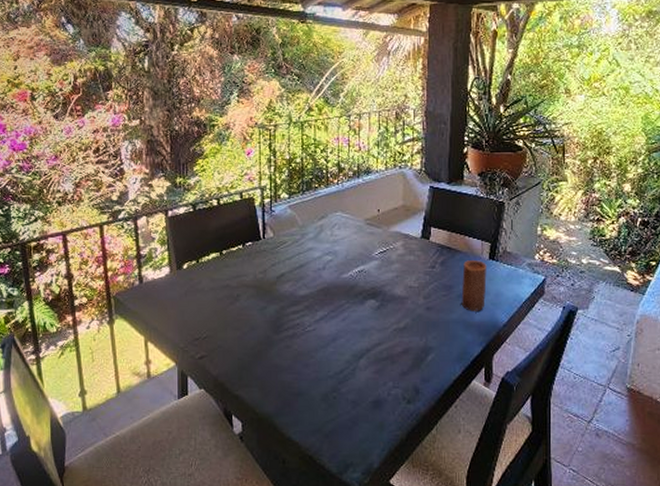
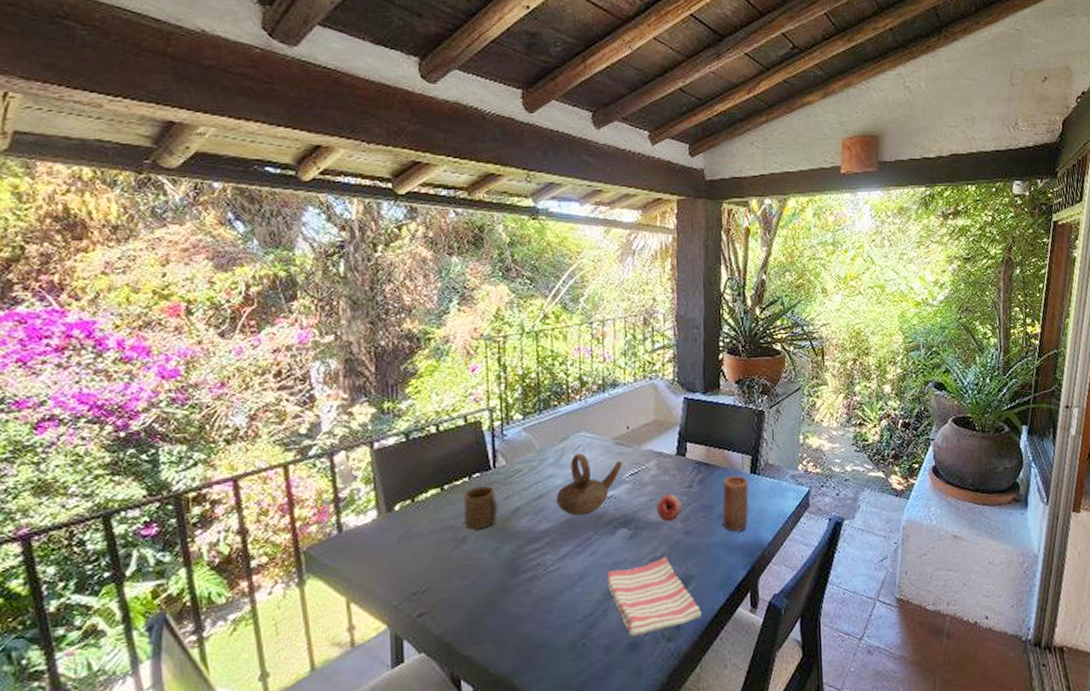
cup: none [239,254,265,290] -> present [464,486,497,530]
teapot: none [314,231,373,285] -> present [555,453,623,516]
dish towel: none [355,327,440,395] -> present [606,556,702,637]
fruit: none [402,273,425,297] -> present [657,494,682,522]

